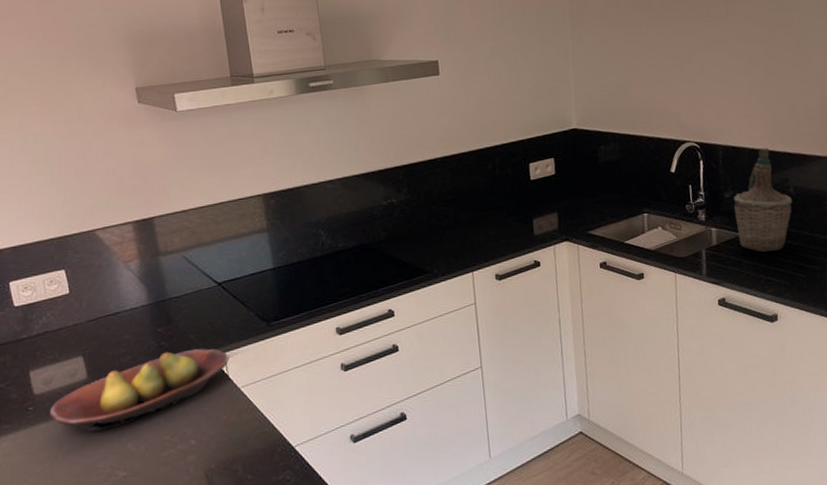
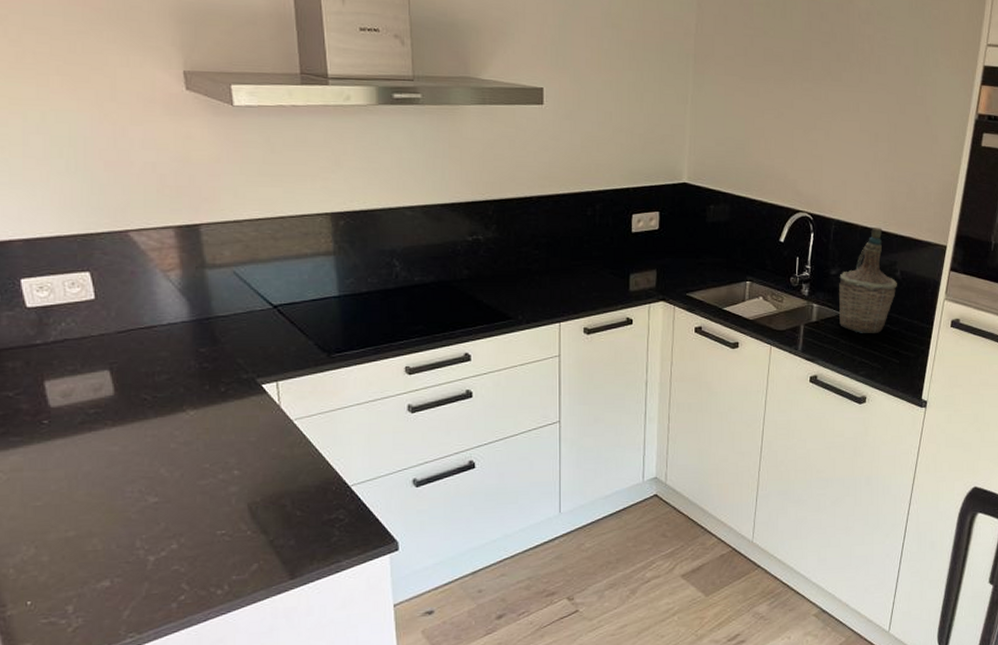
fruit bowl: present [49,348,230,433] -> none [68,374,282,454]

